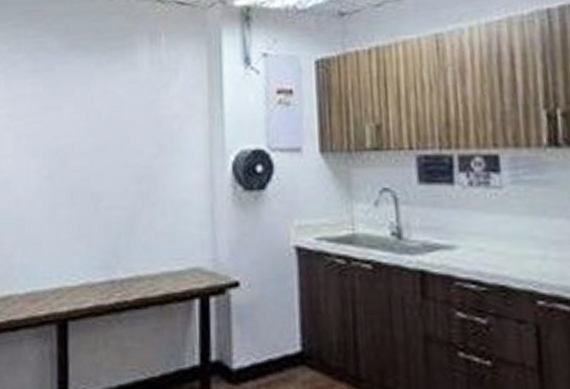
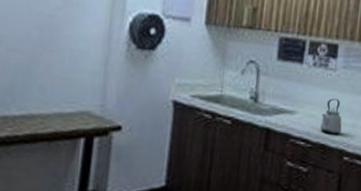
kettle: none [493,224,526,271] -> present [320,98,342,134]

